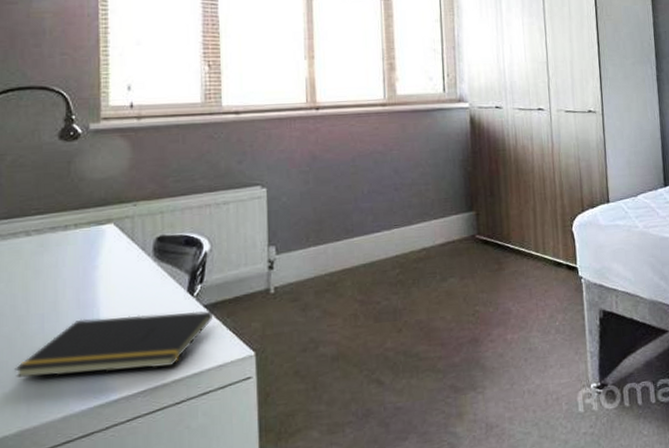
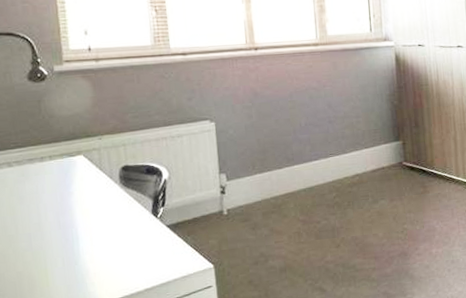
notepad: present [14,311,213,378] -> none [10,230,175,287]

